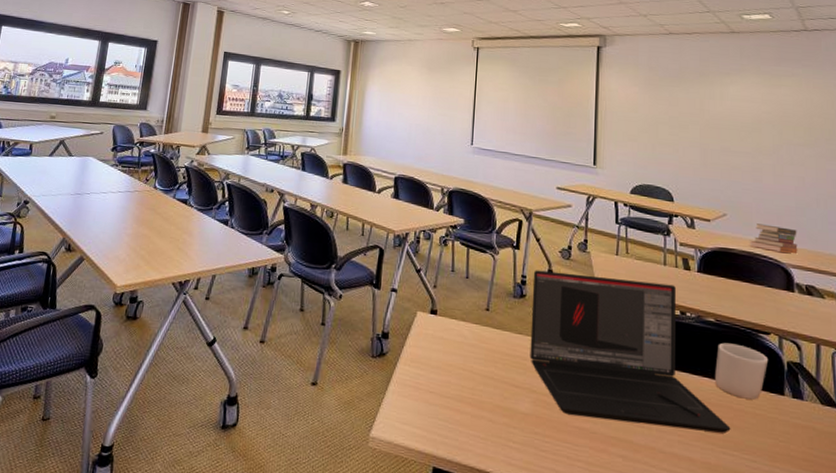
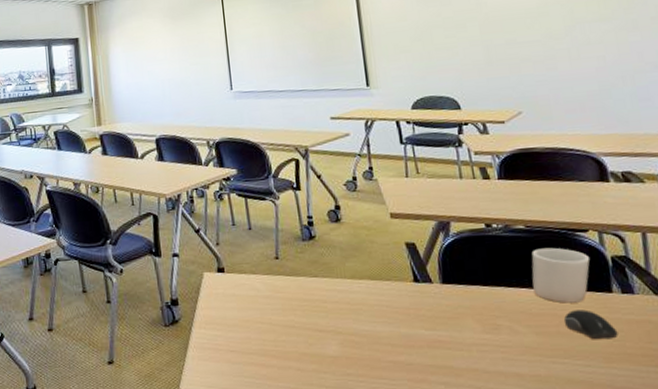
laptop: present [530,270,731,434] -> none [319,197,558,350]
computer mouse: none [738,406,785,440] -> present [563,309,618,340]
books: present [749,223,798,255] -> none [551,114,608,143]

